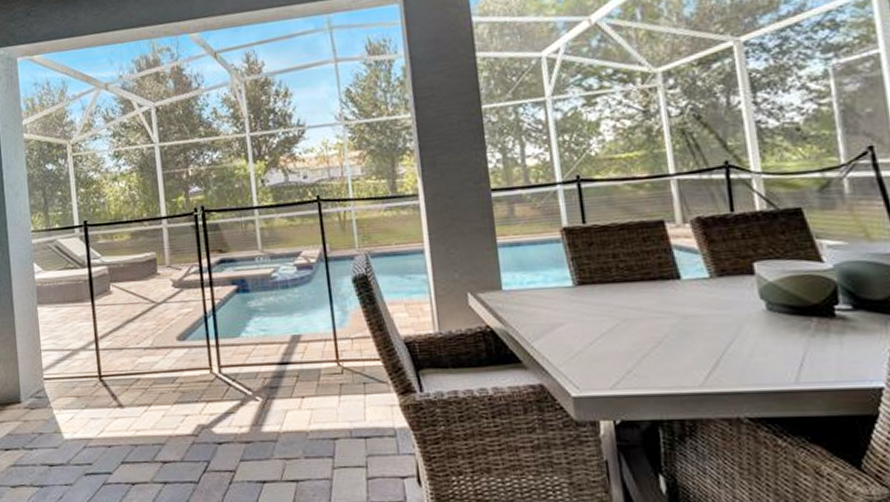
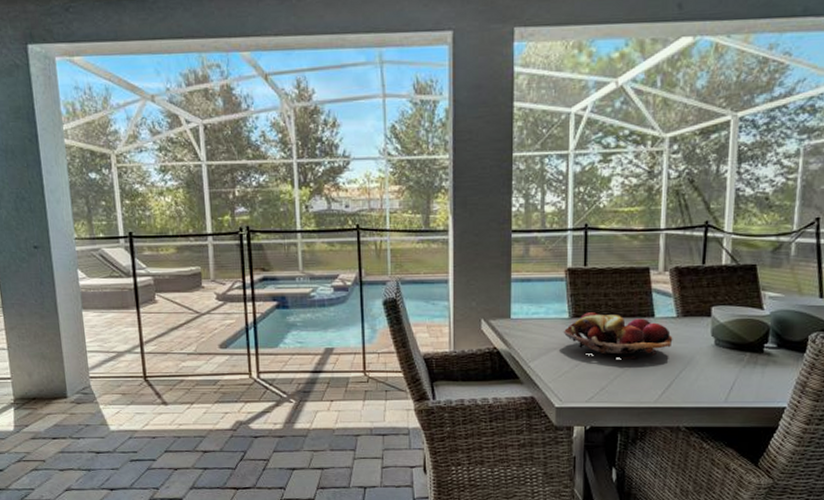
fruit basket: none [568,277,711,334] -> present [563,312,673,360]

